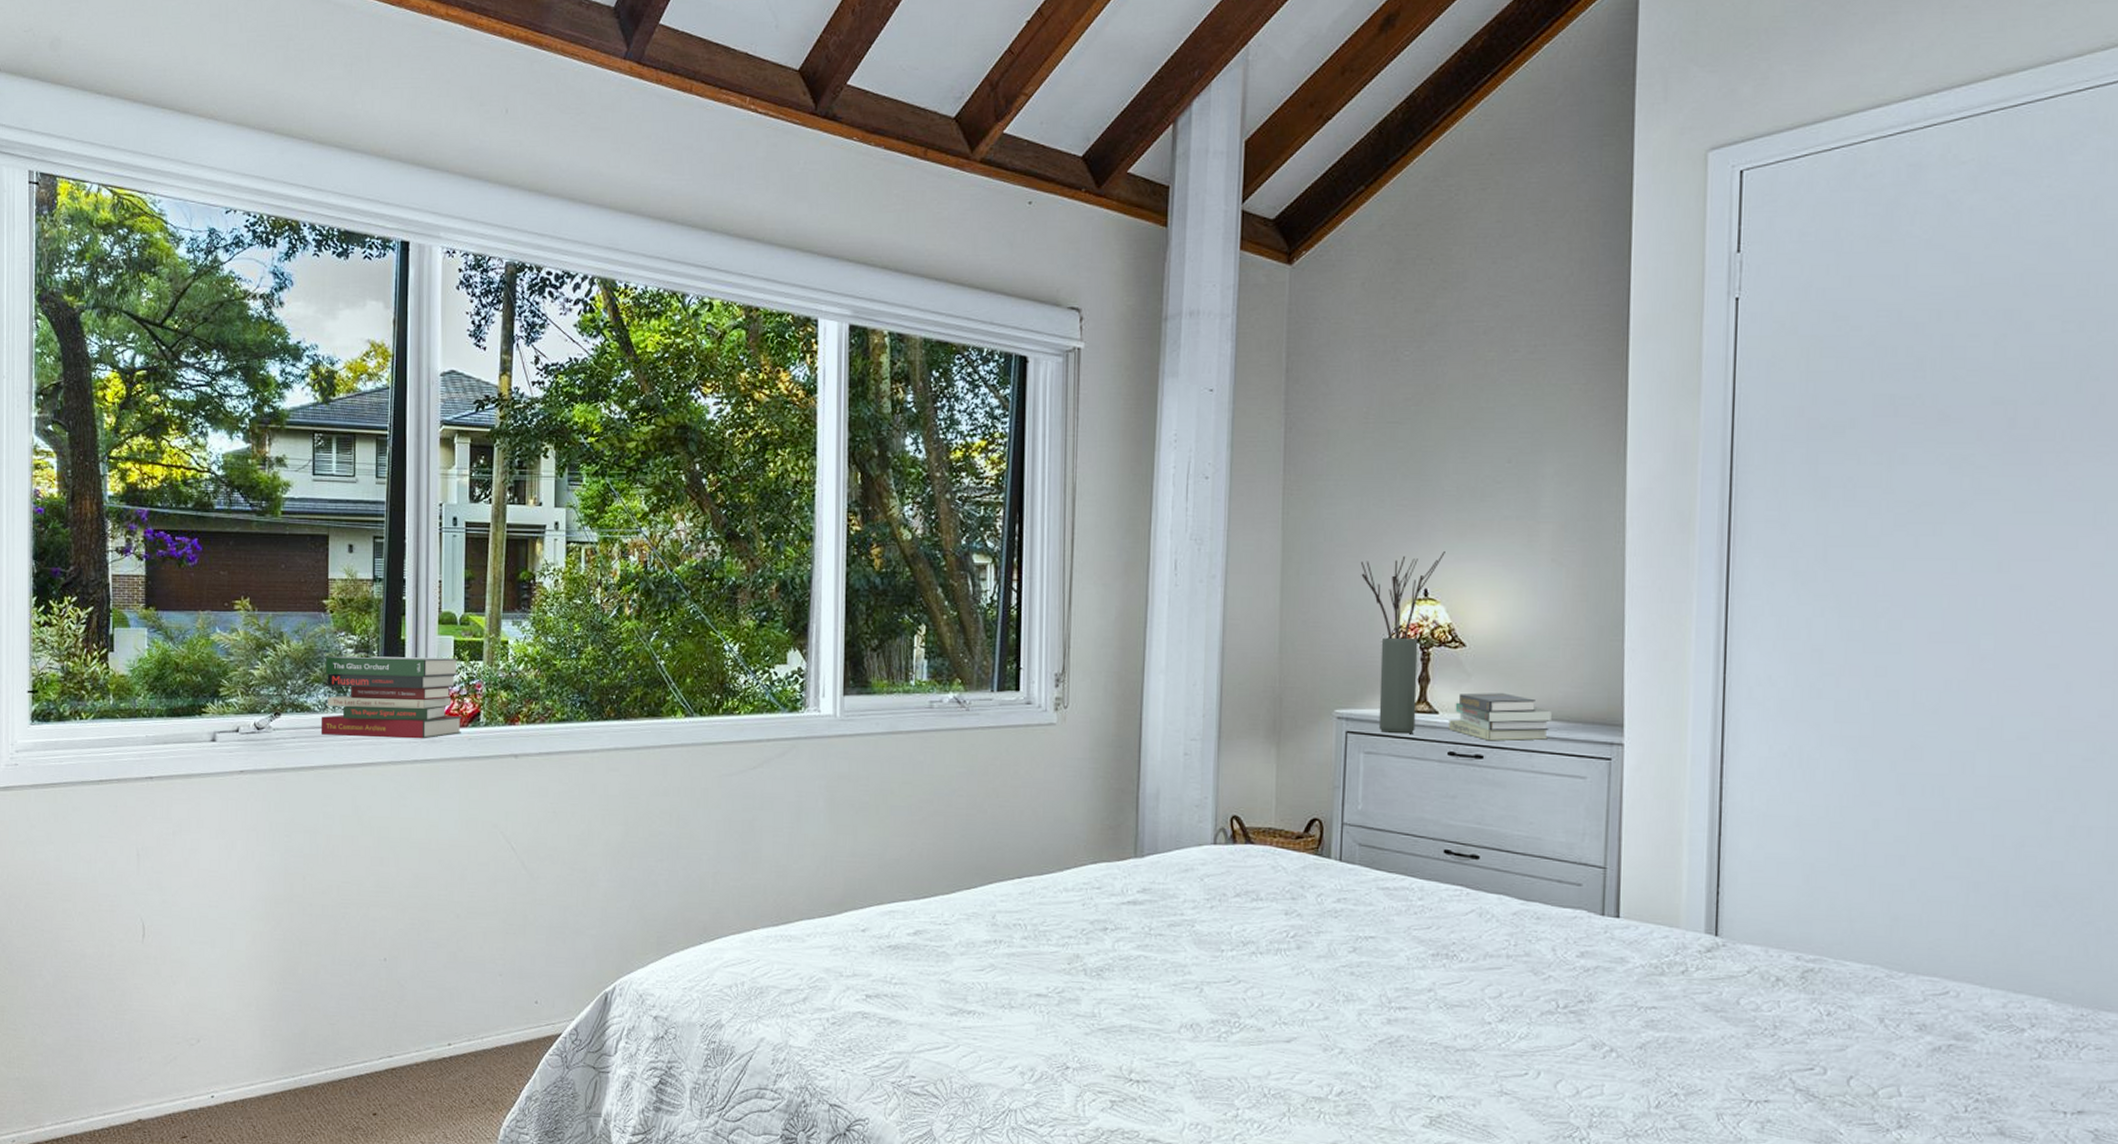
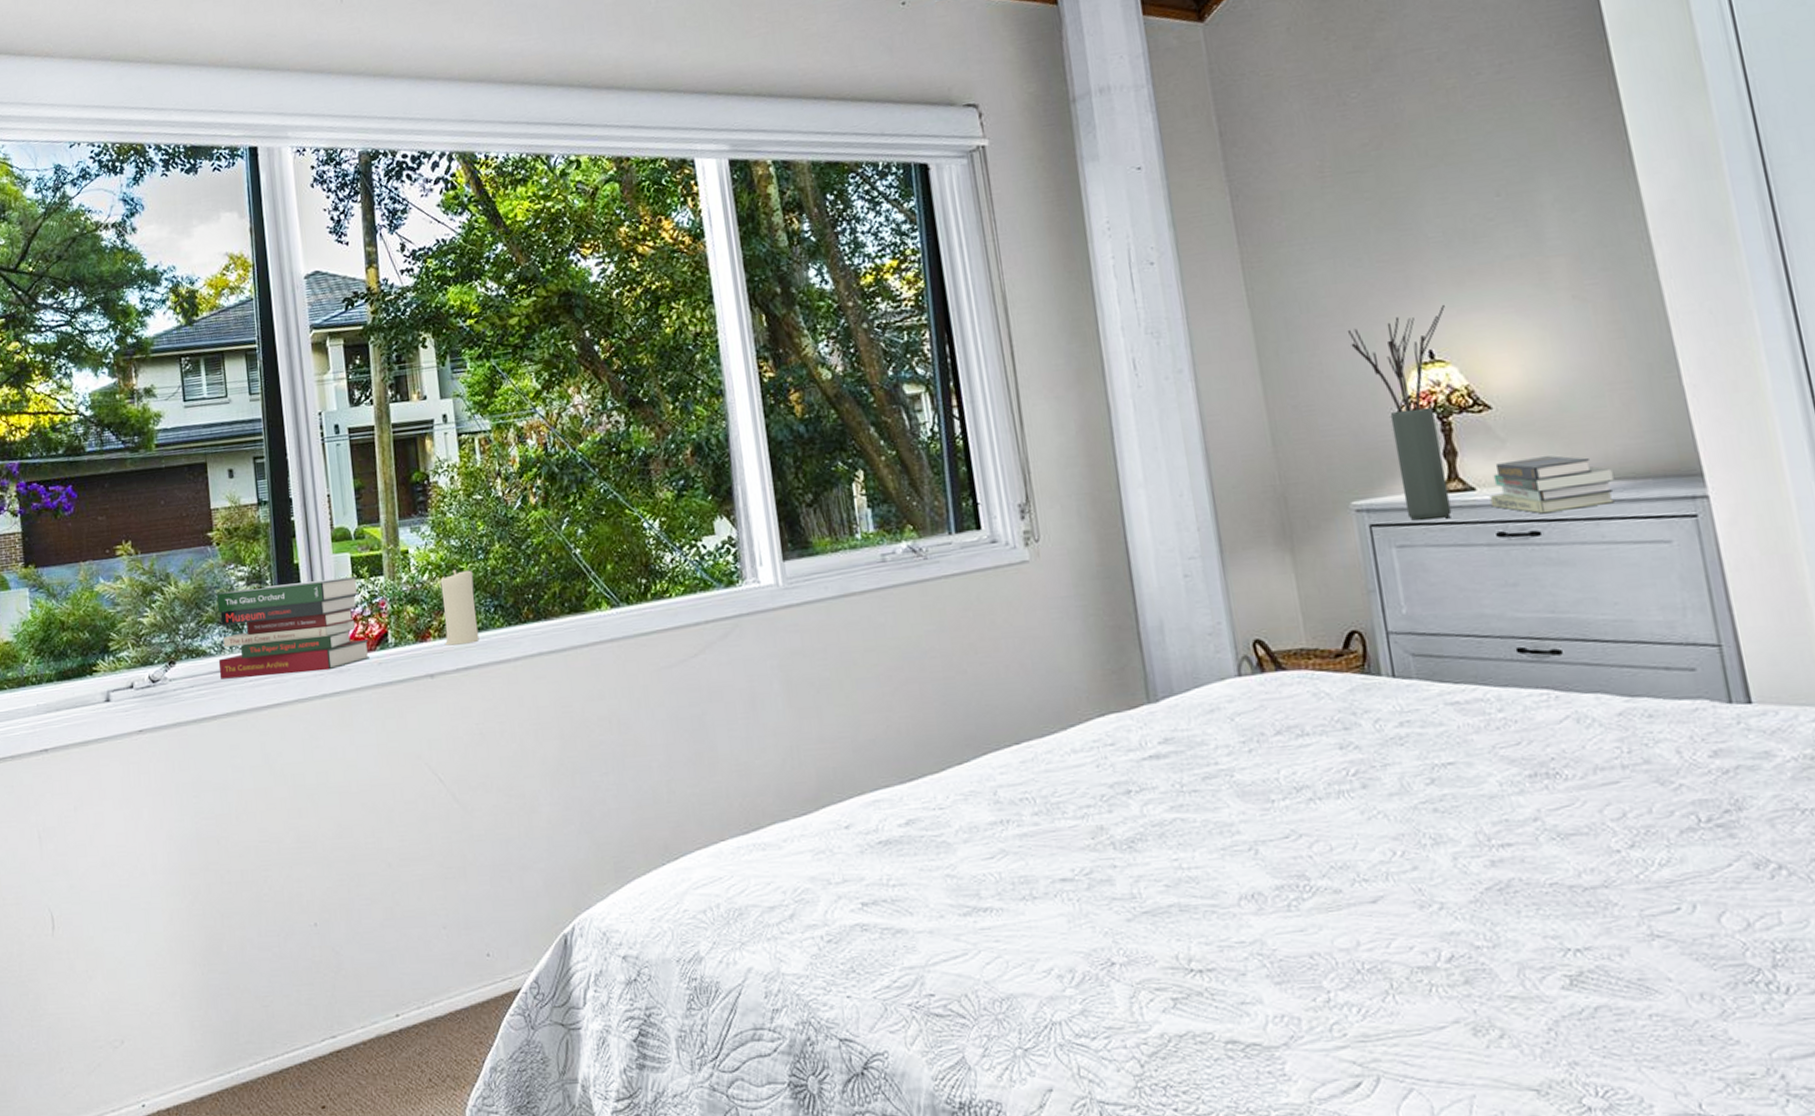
candle: none [530,663,564,732] -> present [440,568,480,646]

